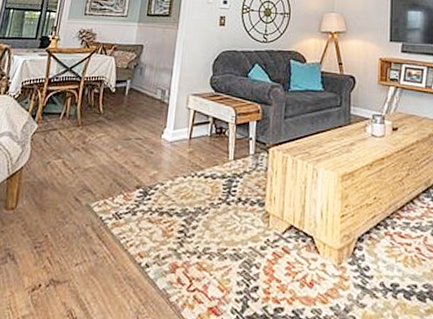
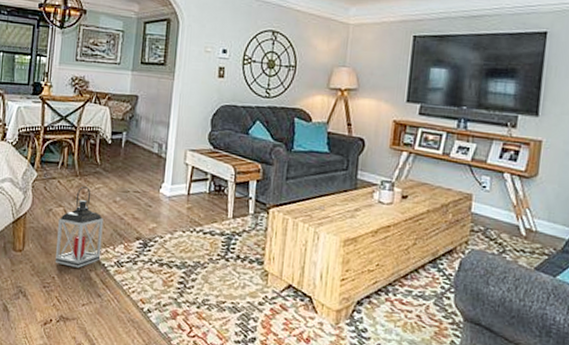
lantern: none [49,135,104,223] -> present [54,186,104,268]

